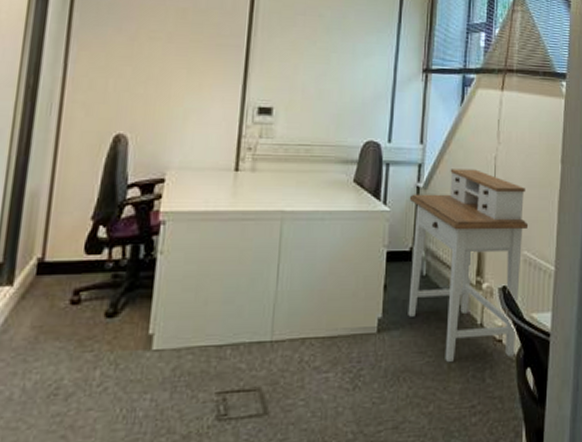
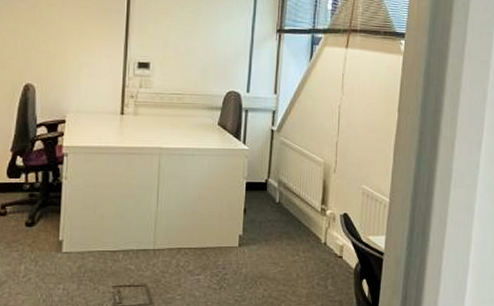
desk: present [408,169,529,363] -> none [264,115,368,273]

